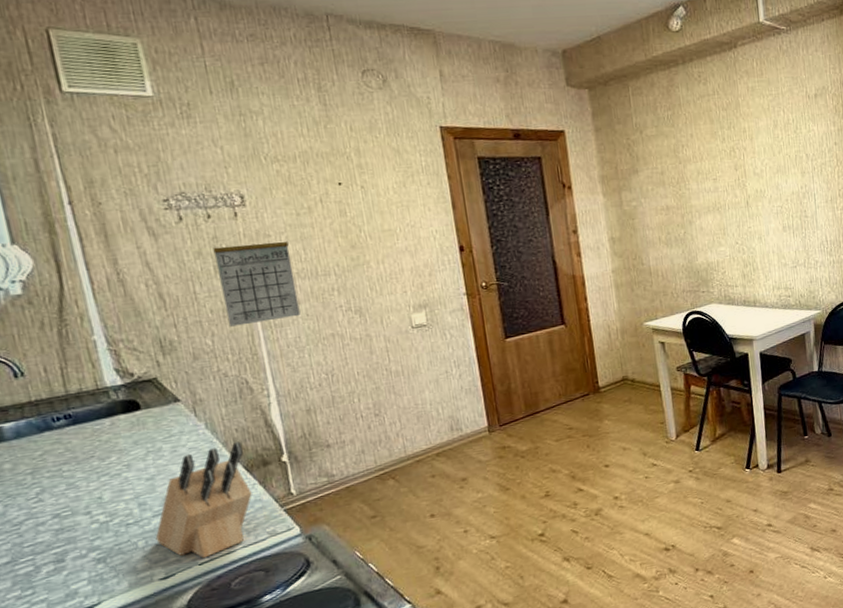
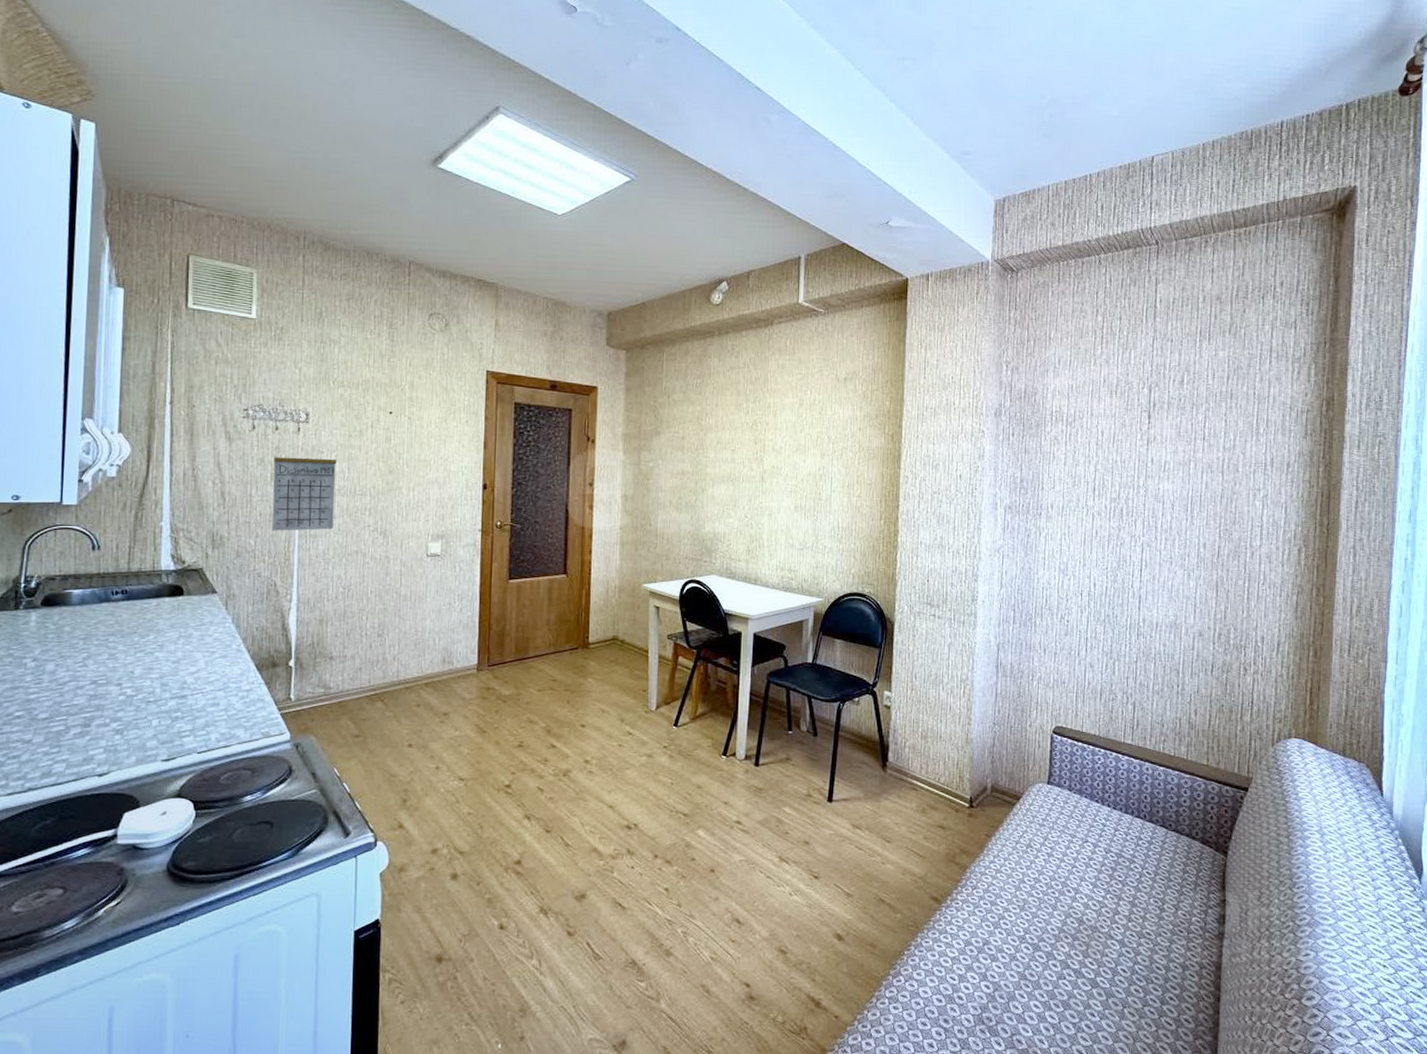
knife block: present [155,441,252,559] -> none [167,639,259,747]

